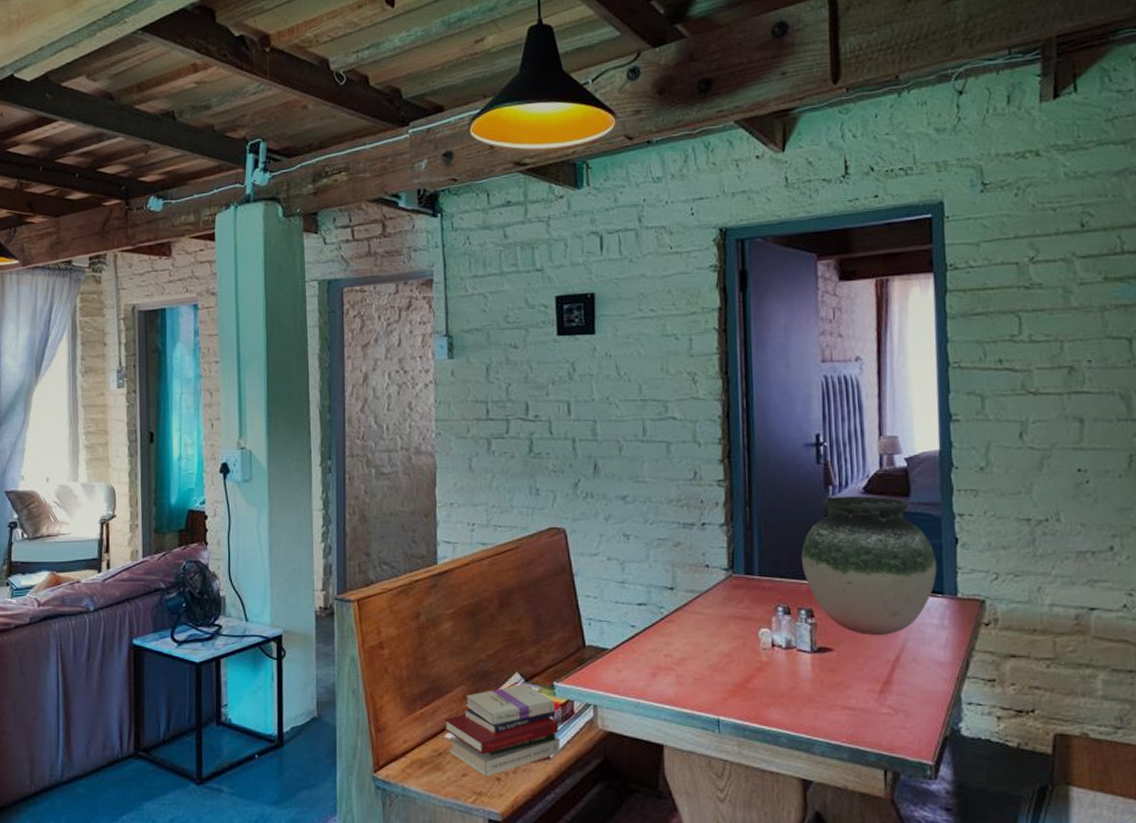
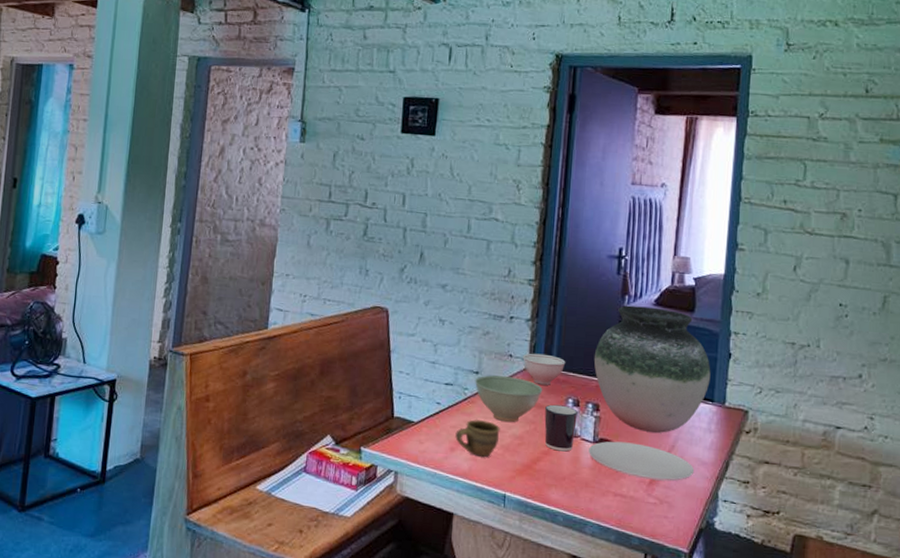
books: present [444,684,560,777] -> none [257,446,362,528]
cup: none [655,640,705,680] -> present [455,419,500,457]
bowl: none [669,589,748,639] -> present [474,375,543,422]
bowl: none [721,560,770,594] -> present [522,353,566,385]
mug: none [753,615,790,666] -> present [544,404,578,452]
plate: none [807,649,931,688] -> present [588,441,695,482]

